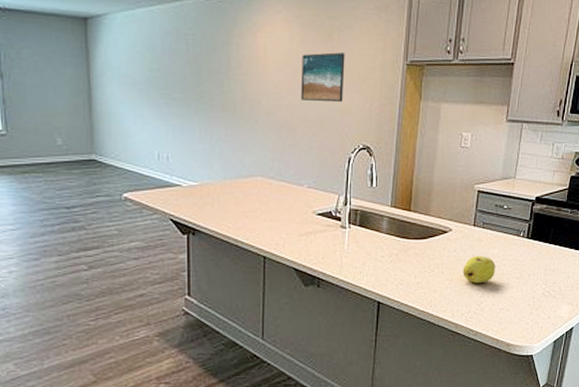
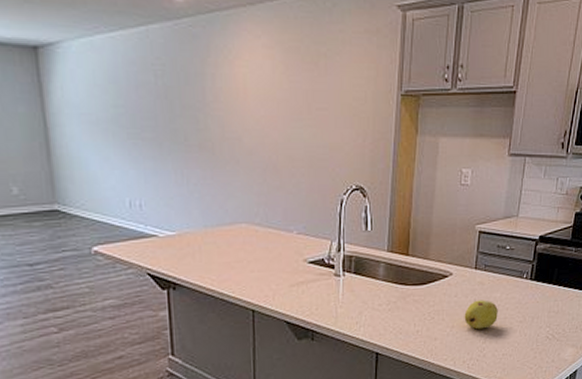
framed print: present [300,52,345,103] -> none [285,82,334,139]

